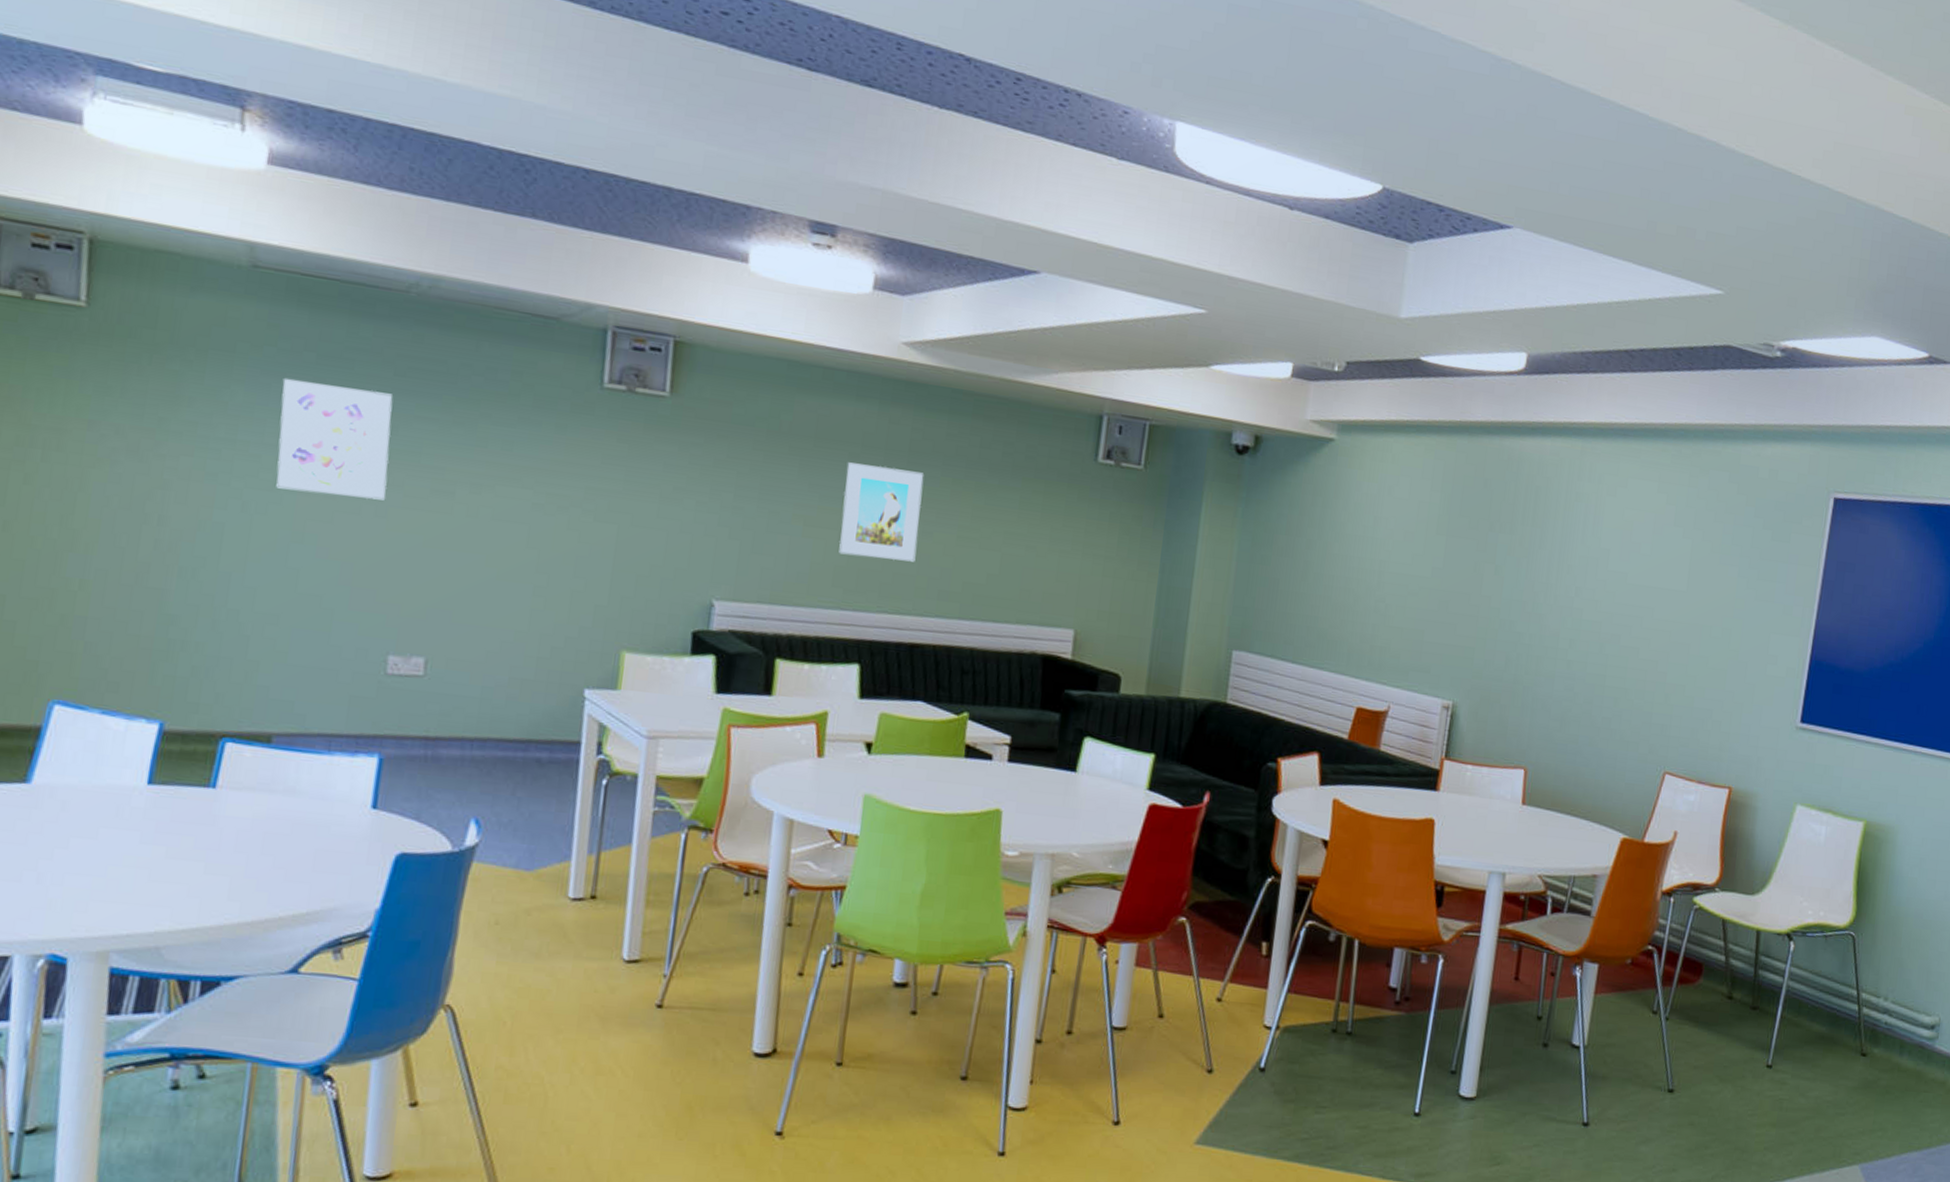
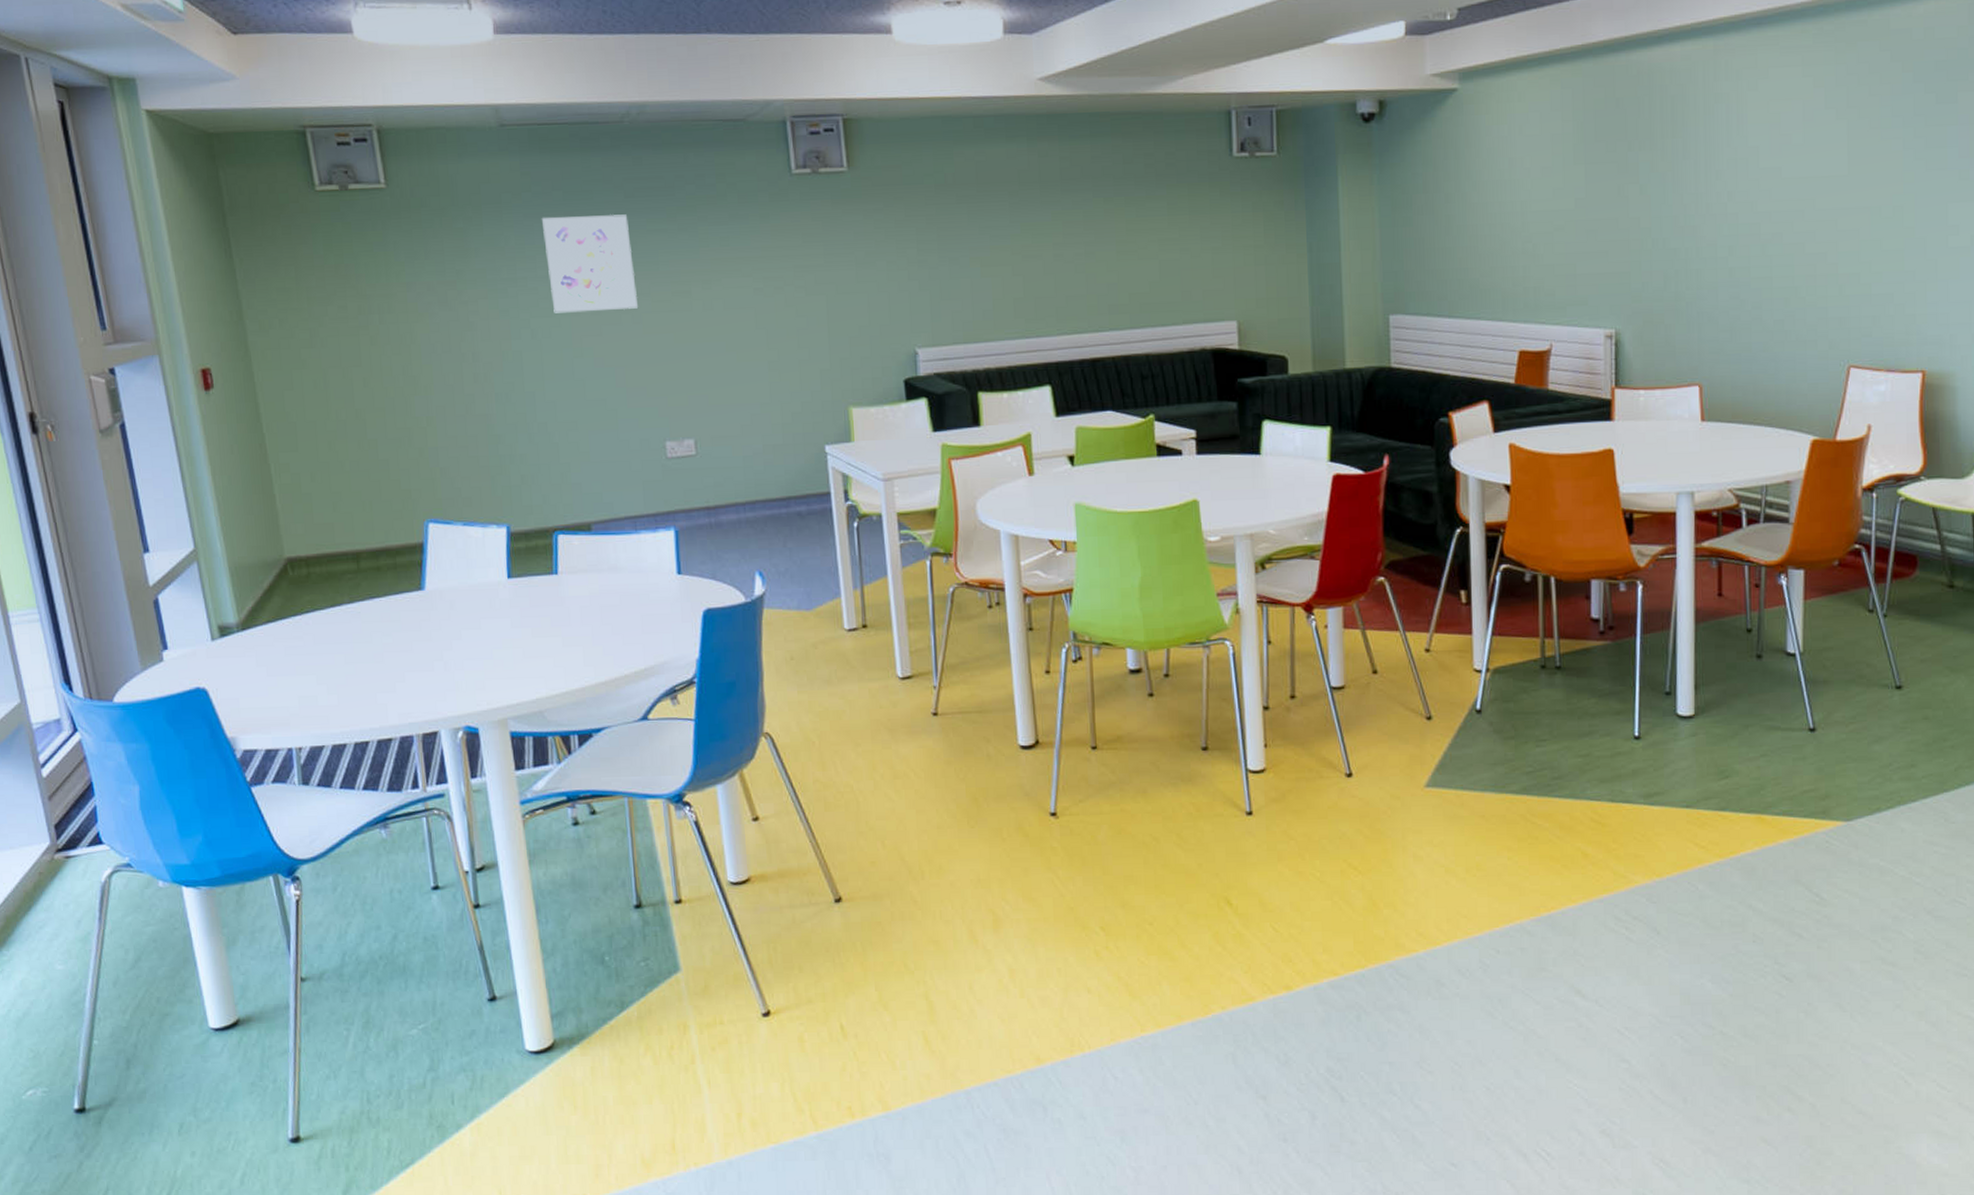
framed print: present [839,462,924,562] -> none [1008,198,1083,287]

